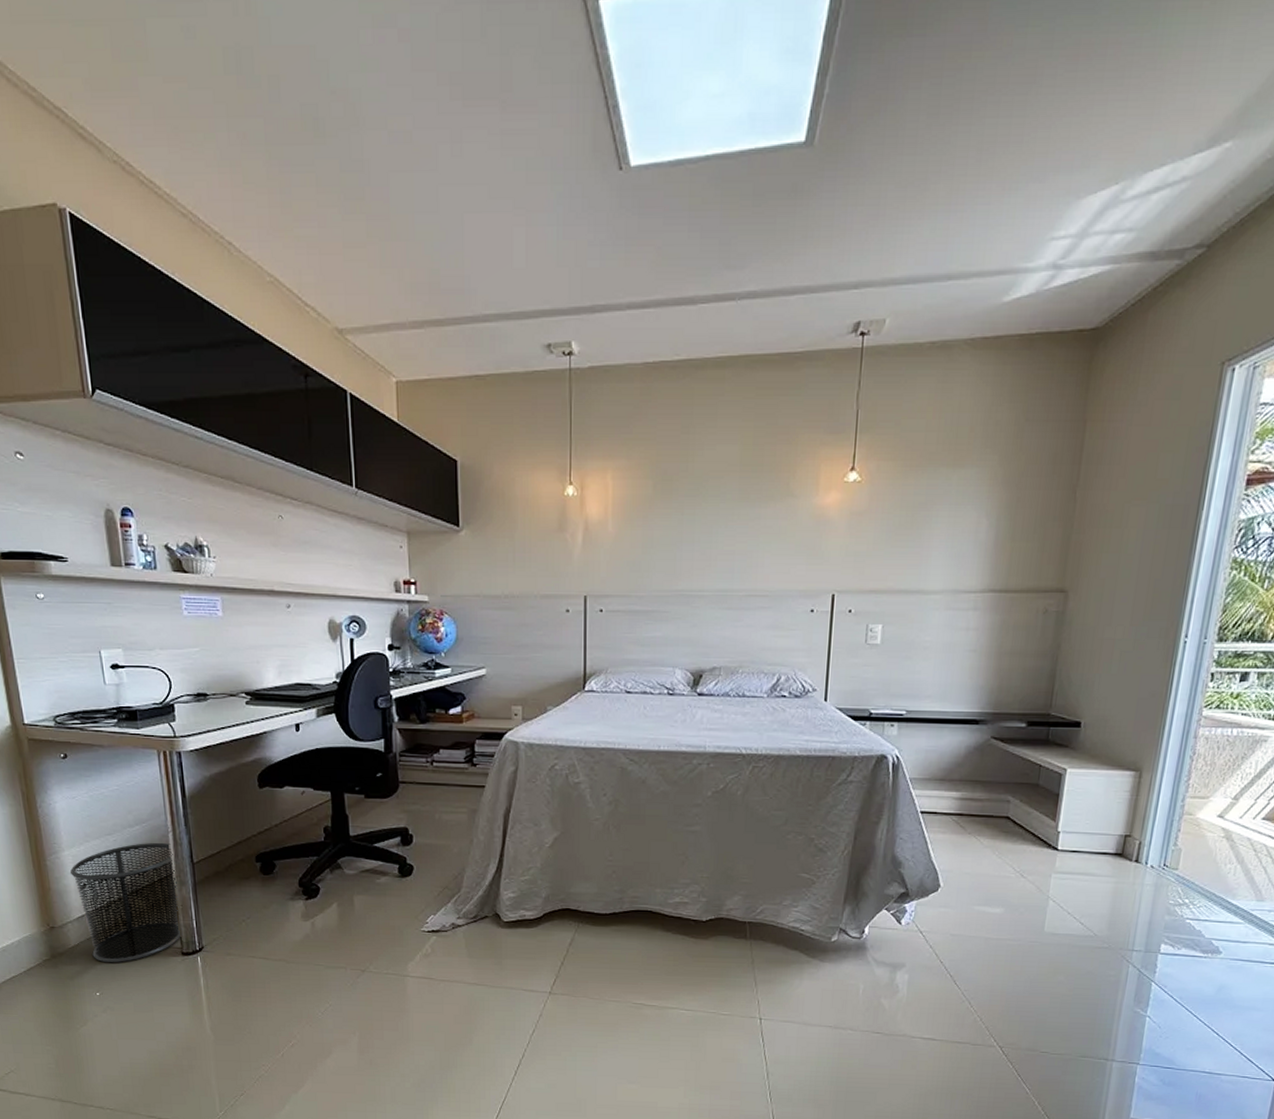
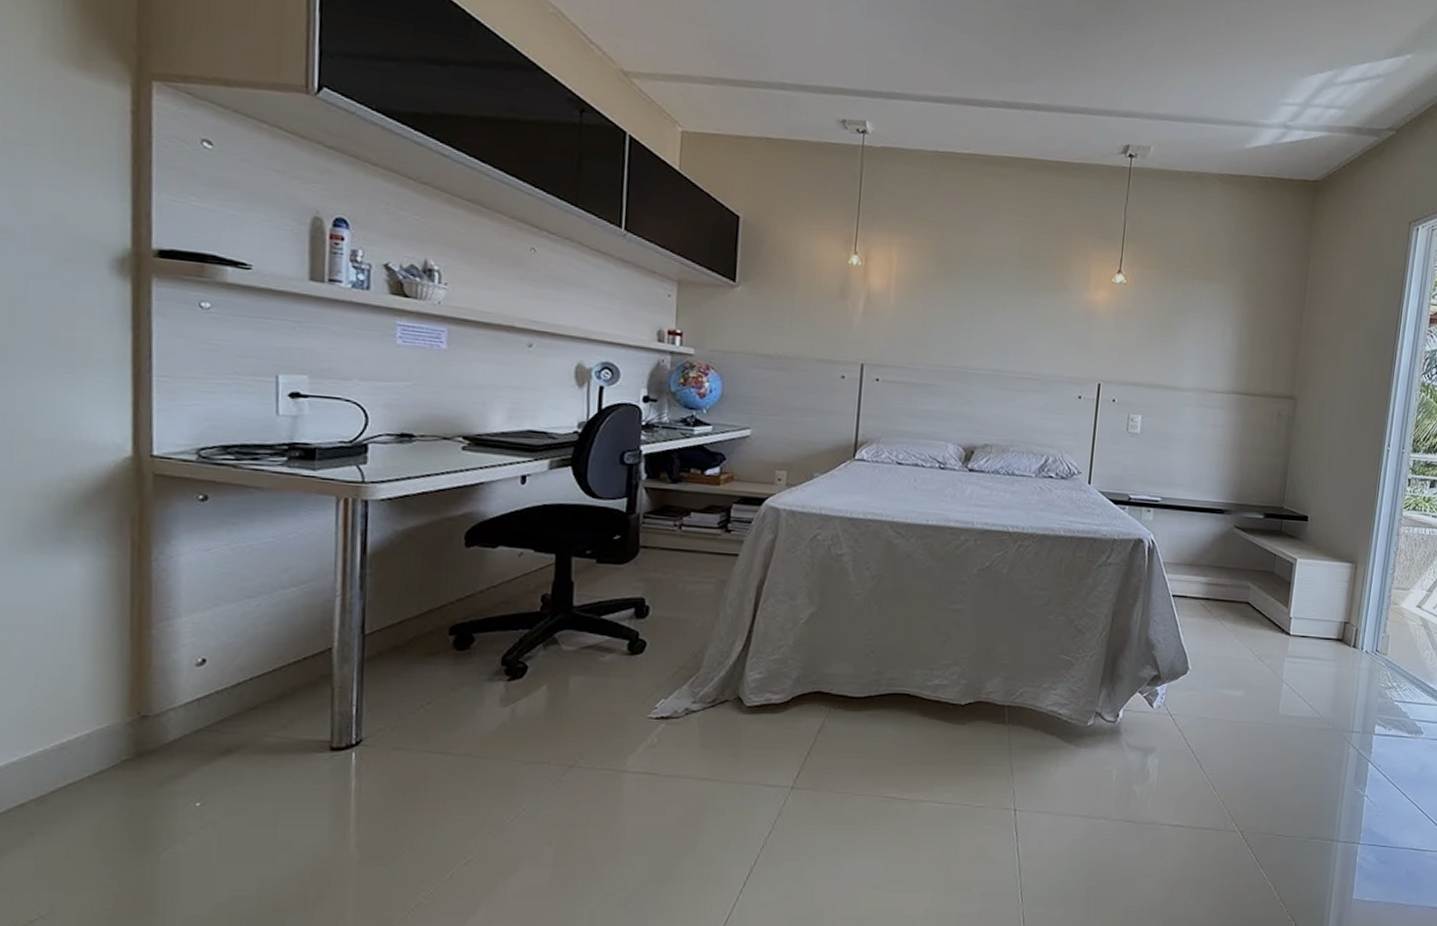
waste bin: present [70,842,183,963] -> none [186,608,338,763]

